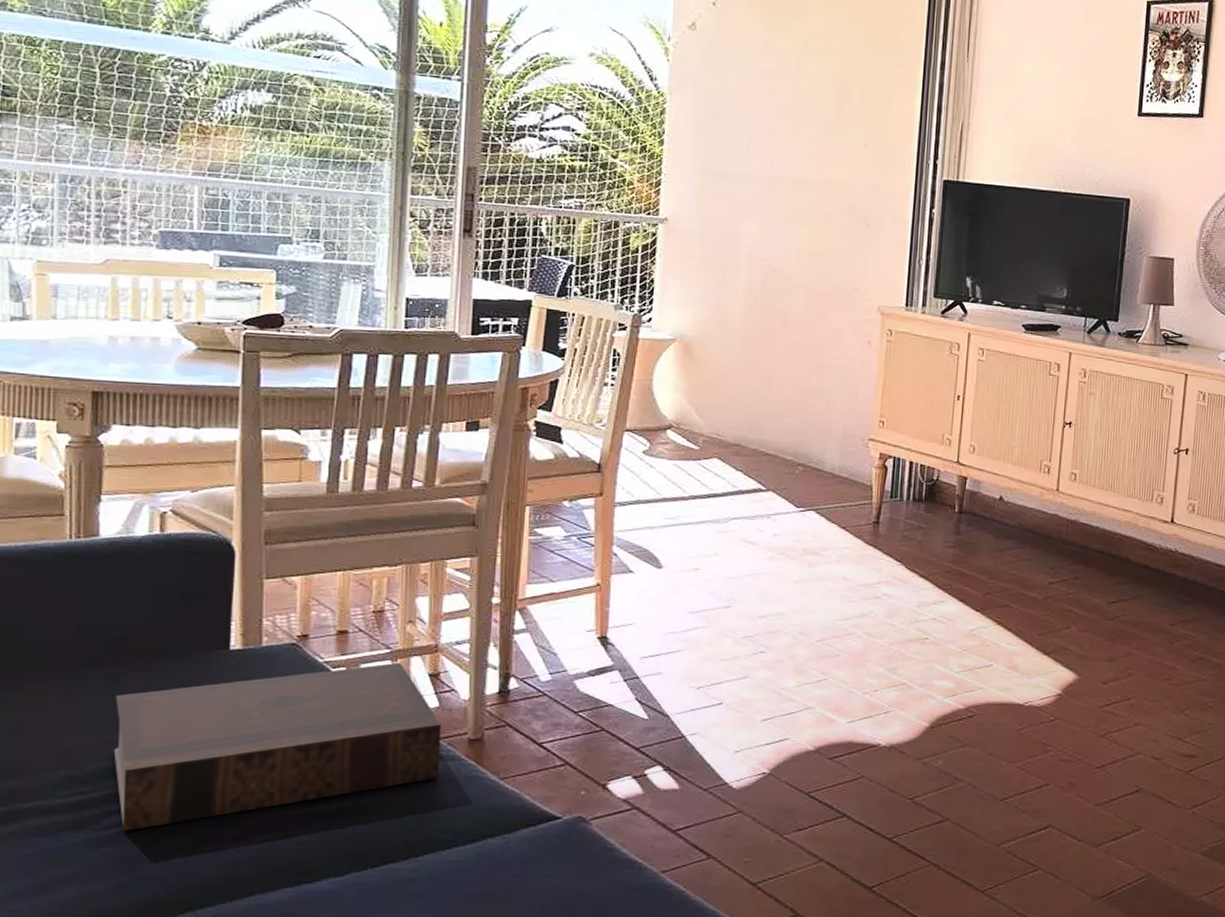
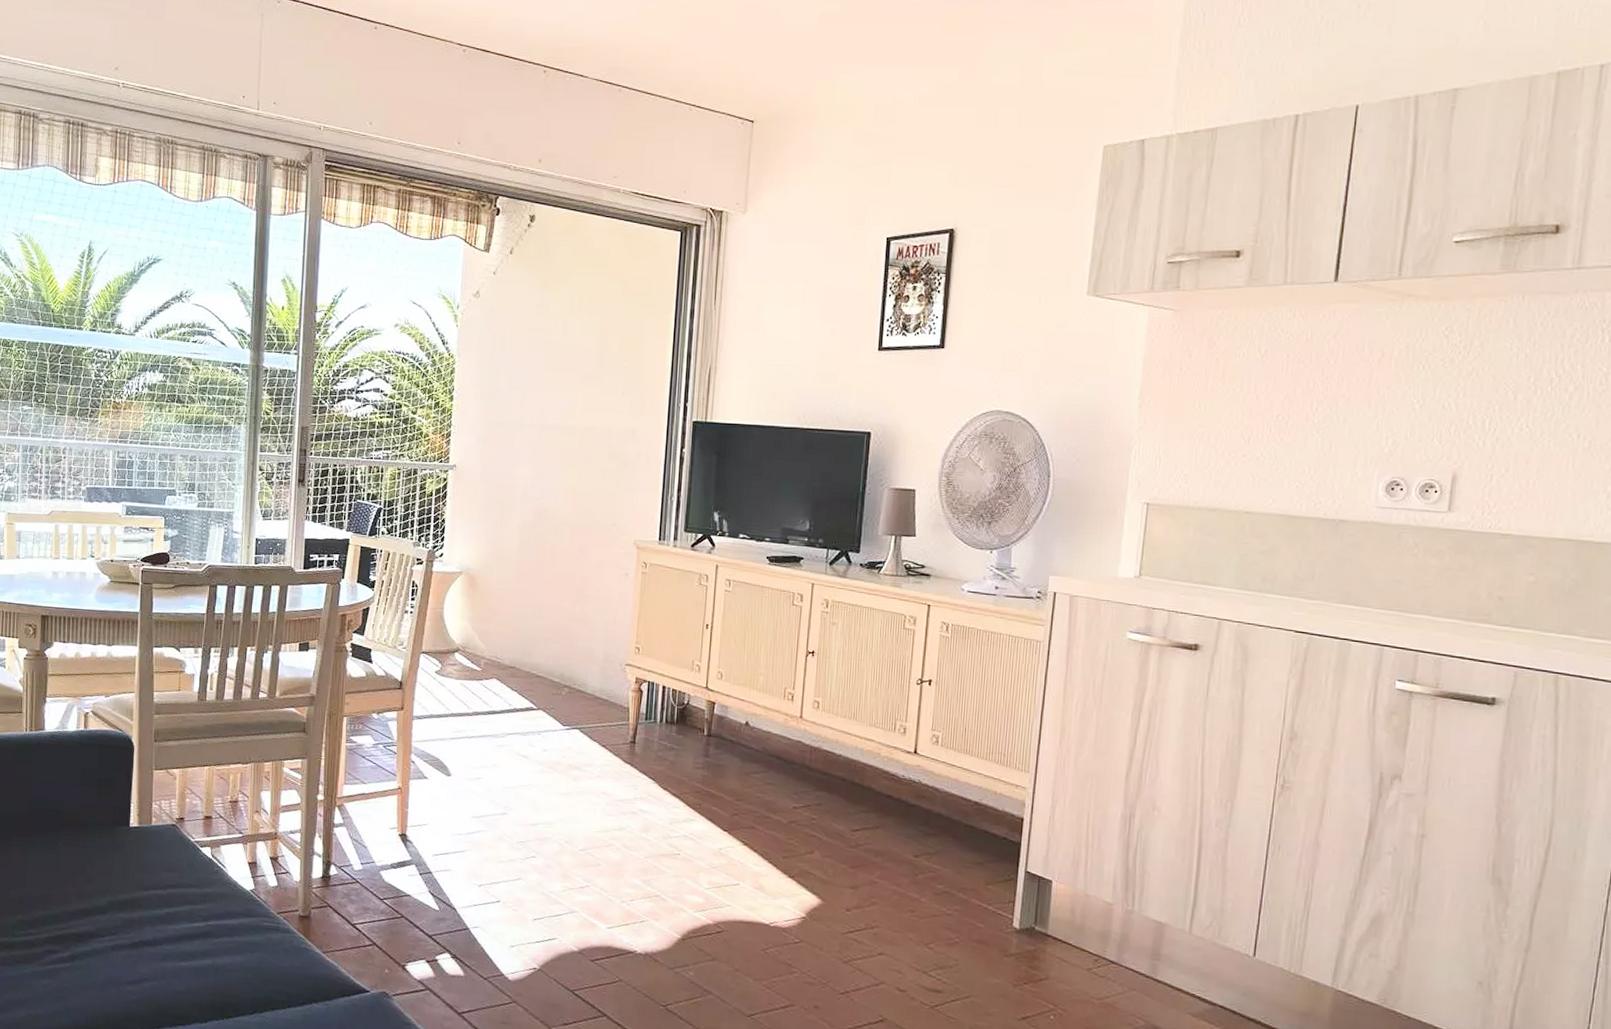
book: present [113,662,441,831] -> none [52,845,279,968]

